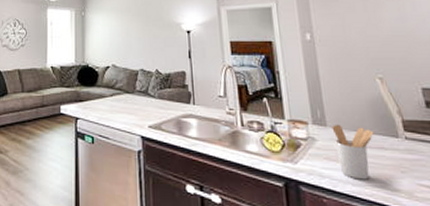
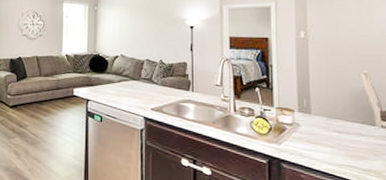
utensil holder: present [331,124,374,180] -> none [315,112,354,160]

